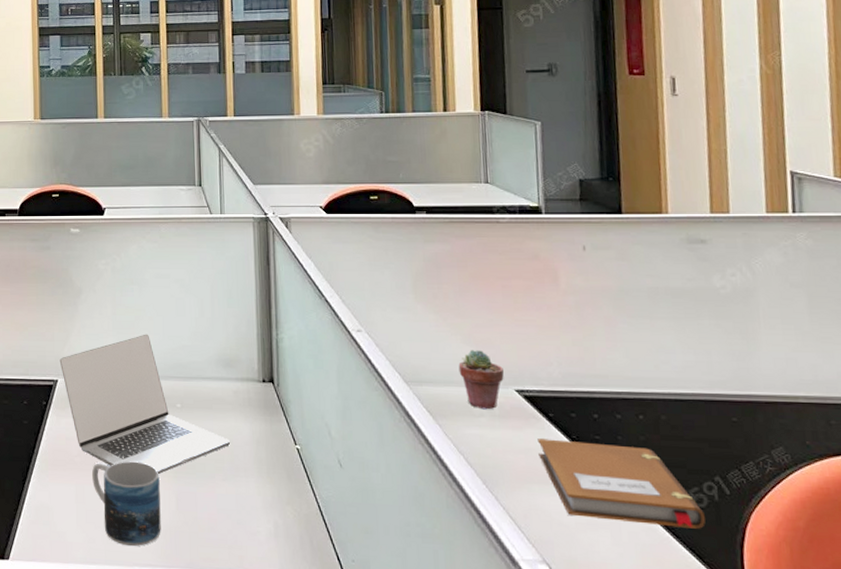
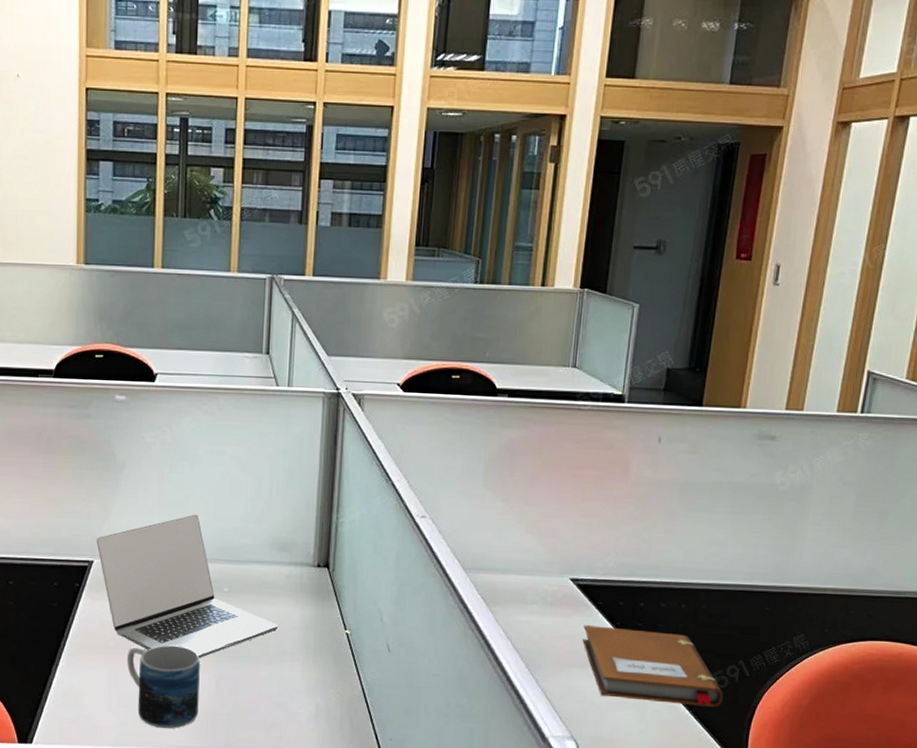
potted succulent: present [458,350,504,410] -> none [518,539,562,598]

